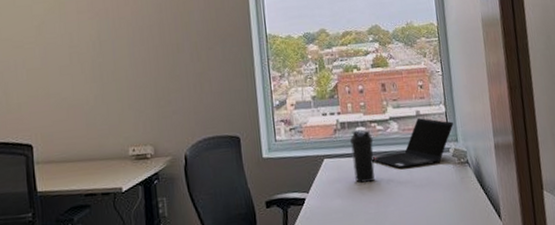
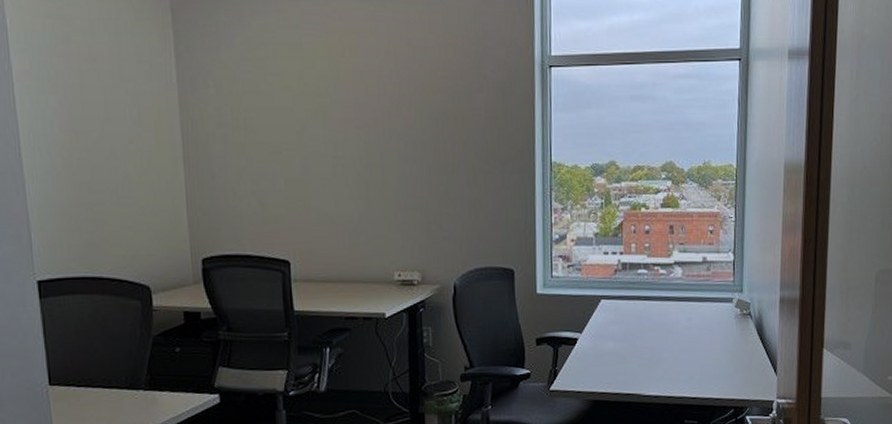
water bottle: present [350,130,375,183] -> none [631,273,655,327]
laptop computer: present [372,117,454,169] -> none [651,264,741,315]

